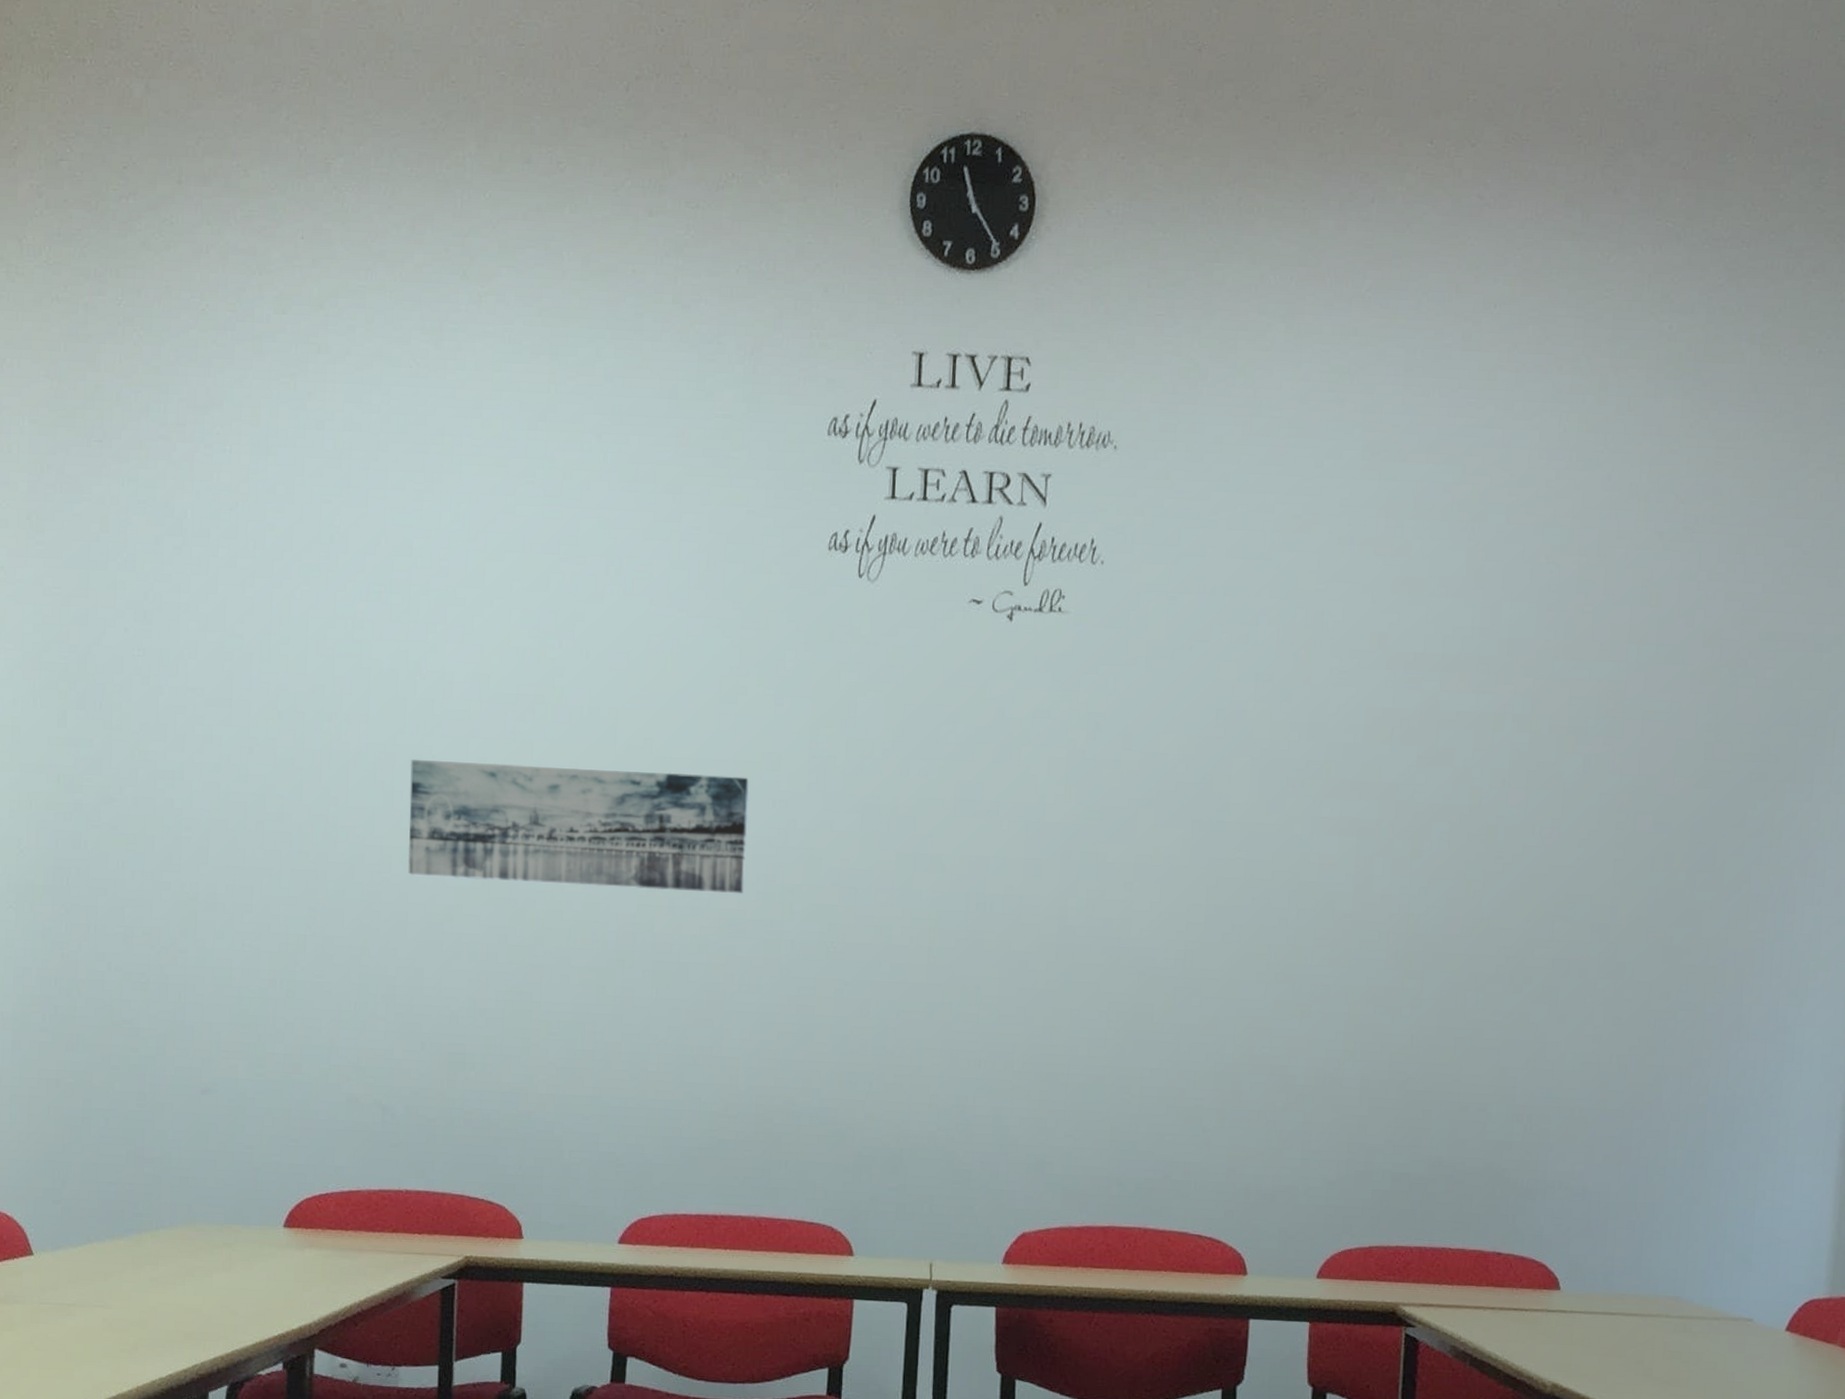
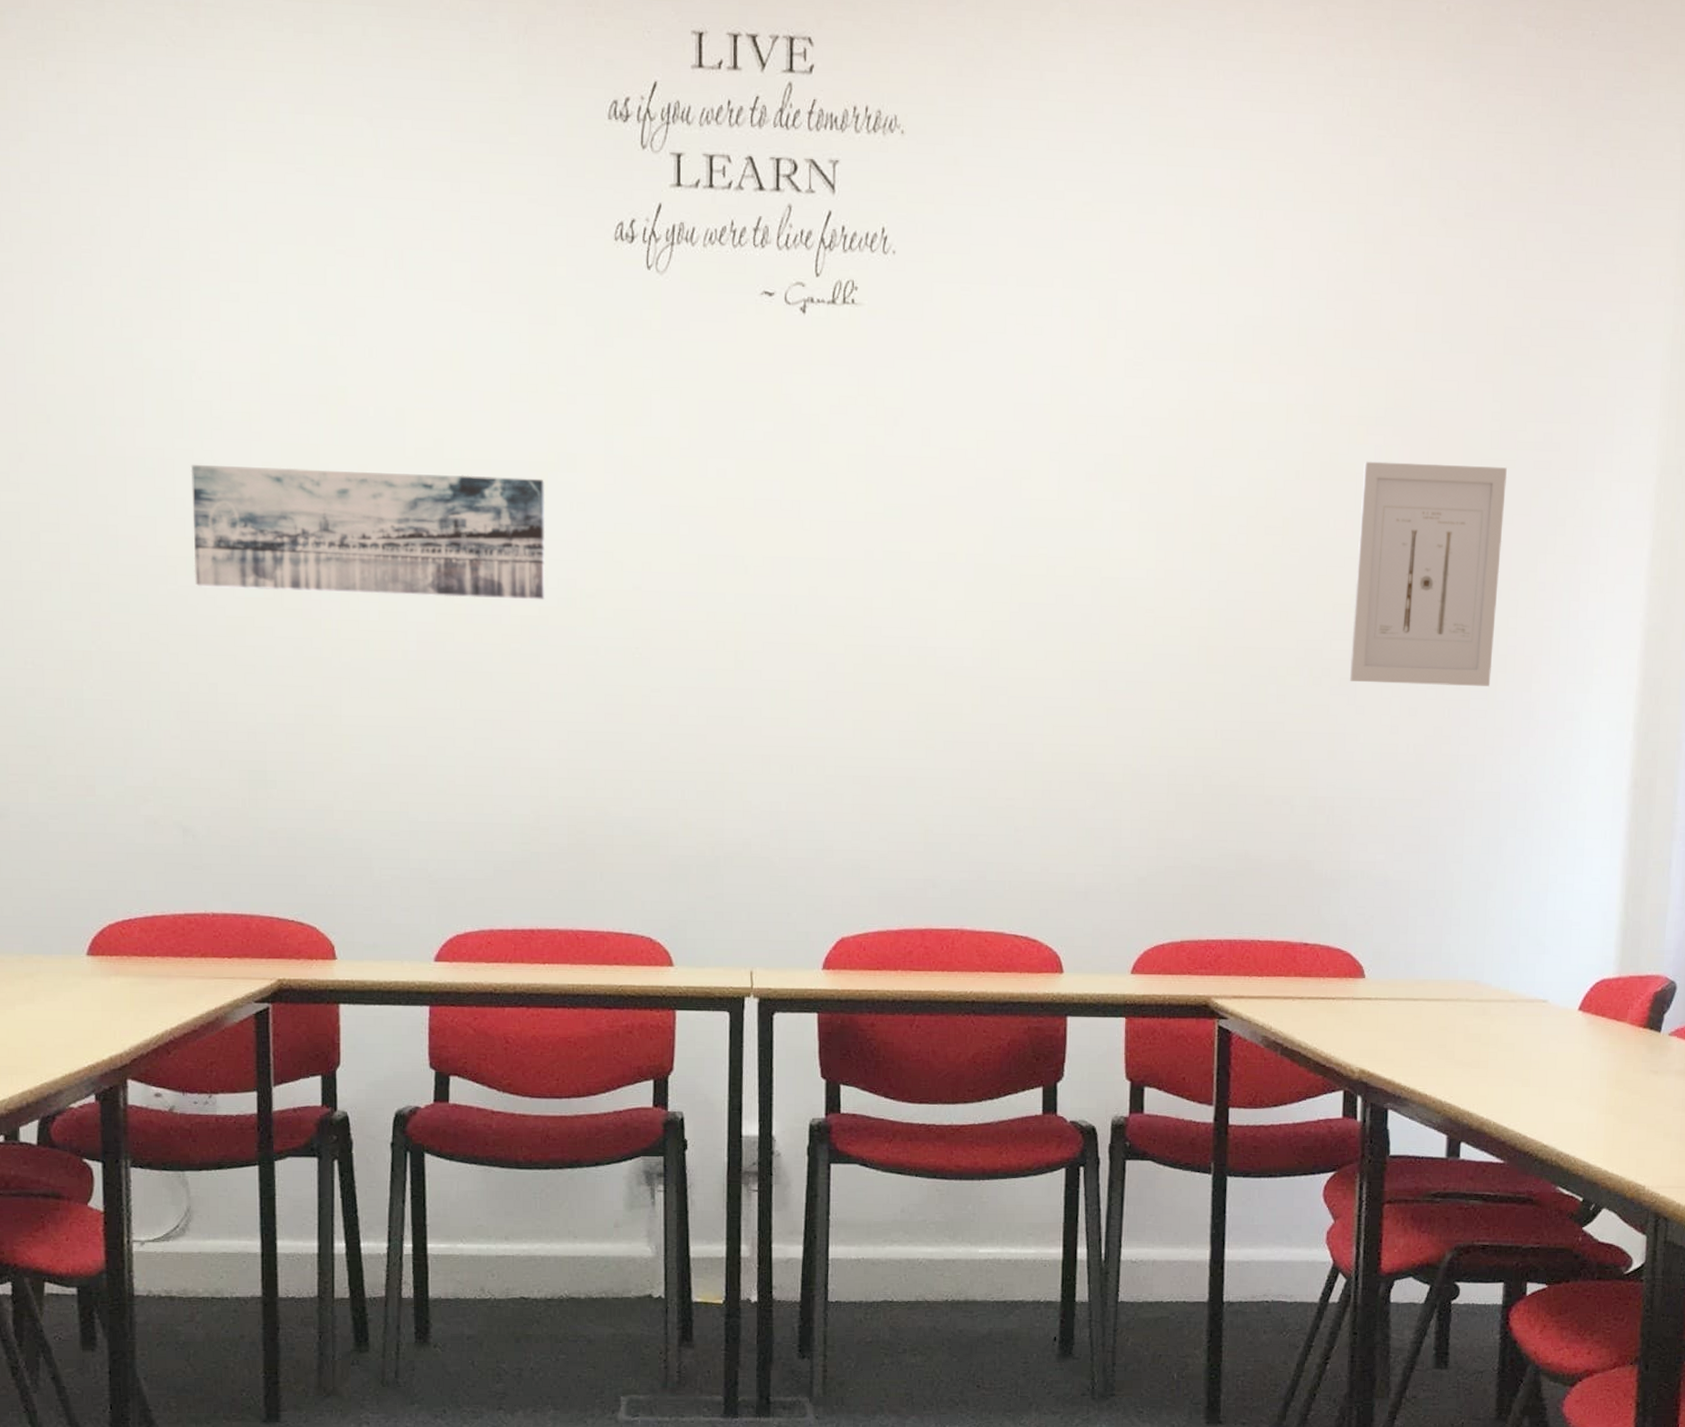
wall art: none [1551,770,1721,998] -> present [1349,461,1507,686]

